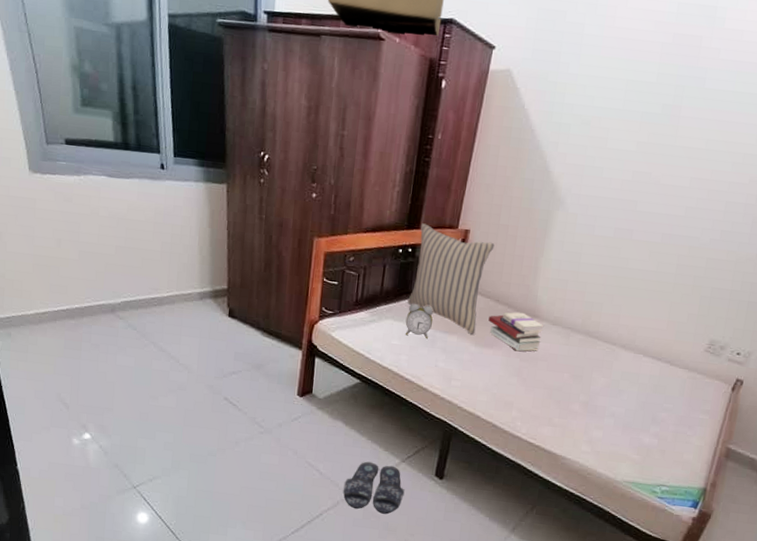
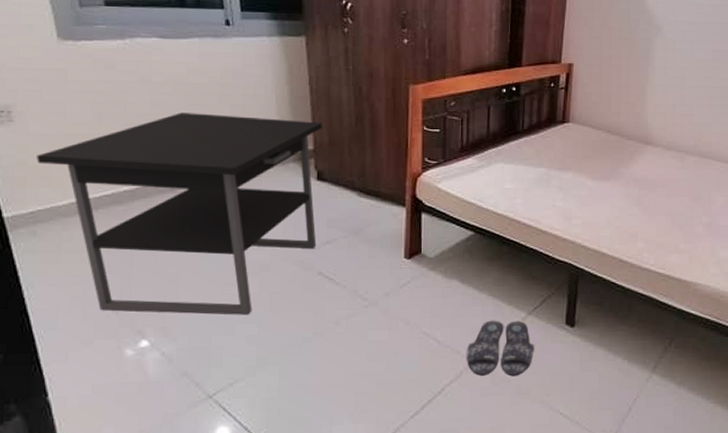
nightstand: none [12,244,236,425] -> present [36,112,323,315]
alarm clock: present [405,303,434,339] -> none [517,143,546,179]
pillow: present [407,223,495,335] -> none [517,61,600,169]
books: present [488,312,544,352] -> none [602,140,658,181]

